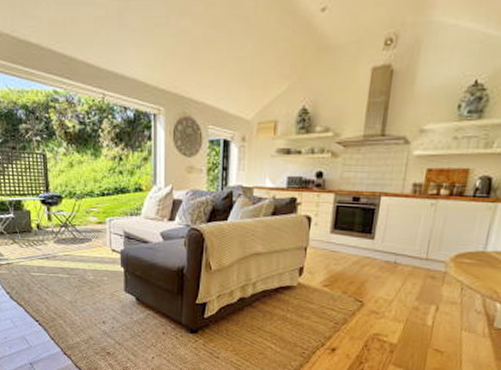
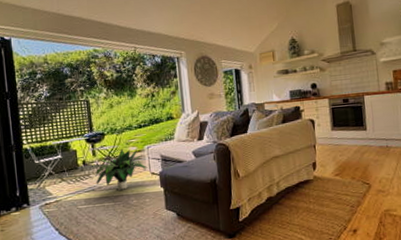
potted plant: none [50,216,109,263] -> present [95,148,148,190]

